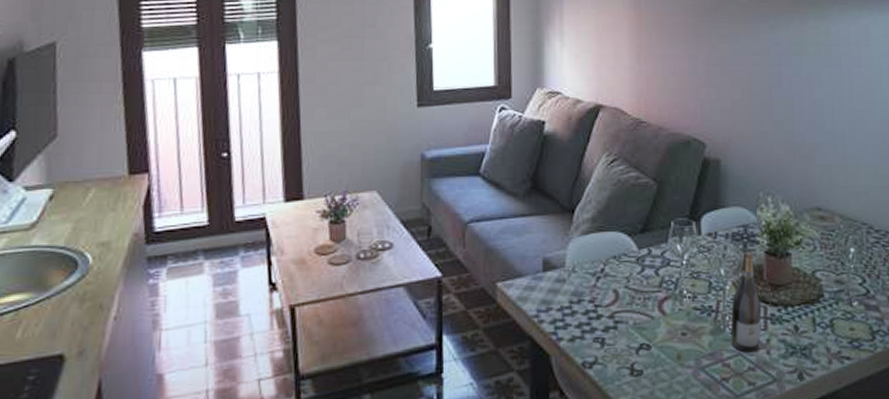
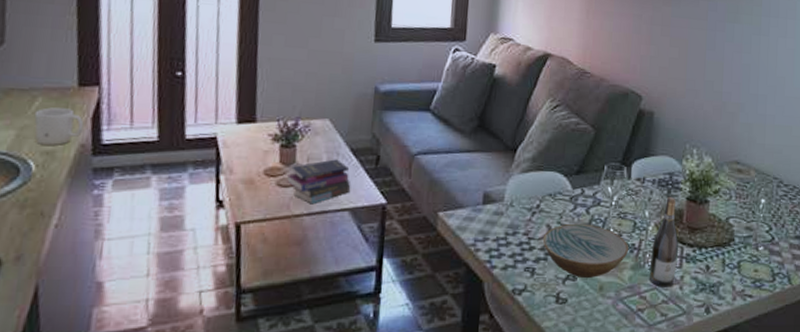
mug: none [88,198,136,236] -> present [34,107,84,145]
books: none [339,233,404,282] -> present [287,159,351,205]
bowl: none [610,286,705,346] -> present [542,223,628,278]

